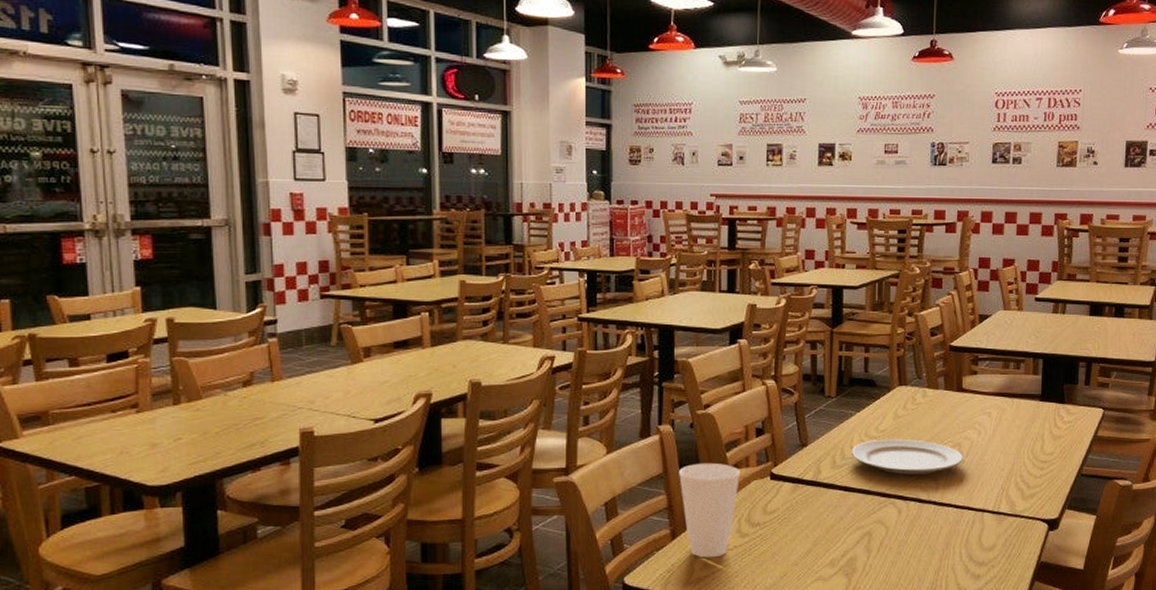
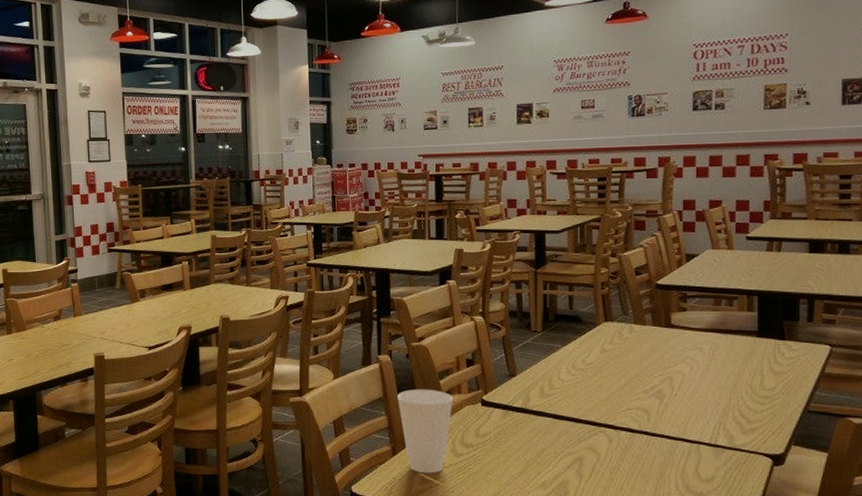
plate: present [851,439,963,475] -> none [559,372,675,406]

